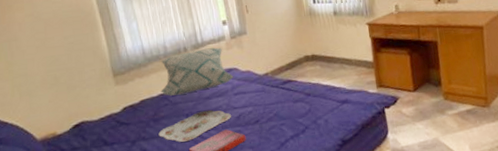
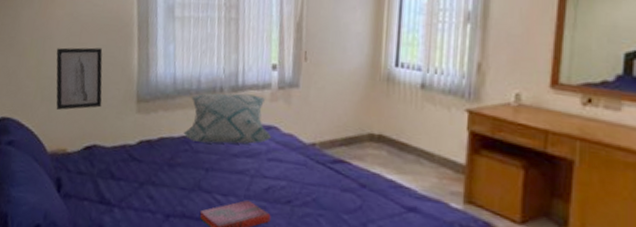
wall art: none [24,38,81,102] -> present [56,47,103,111]
serving tray: present [158,109,232,142] -> none [170,169,260,202]

